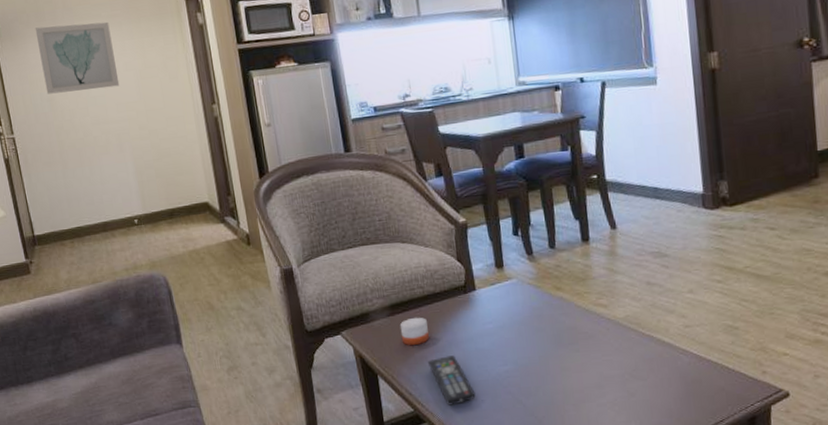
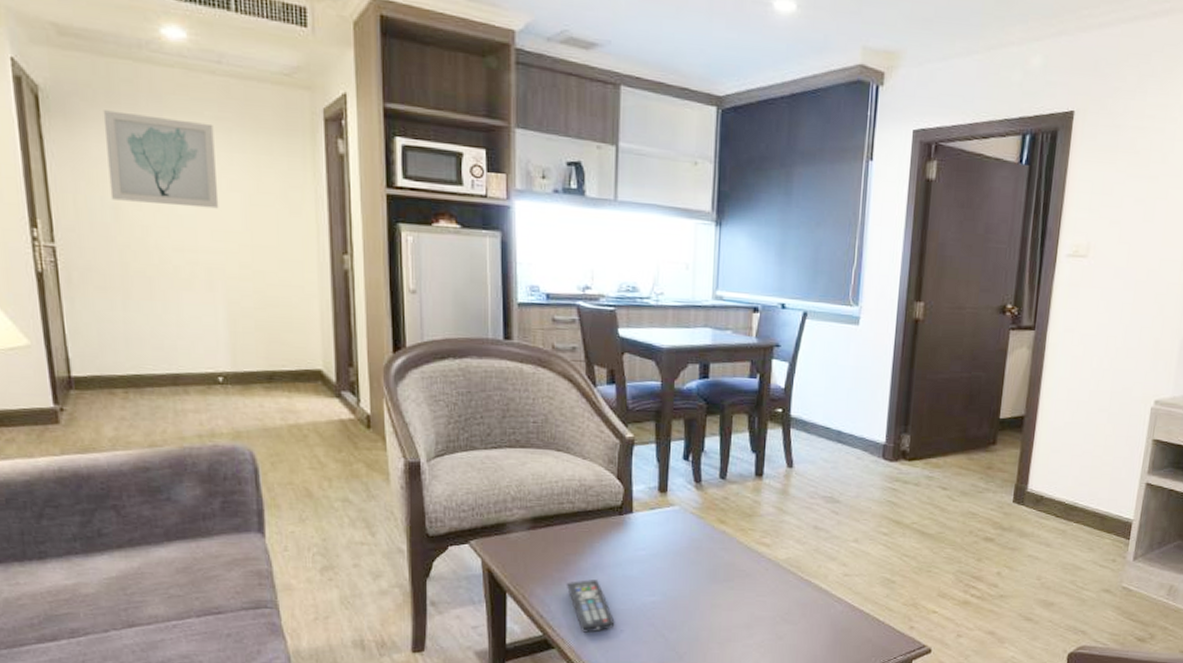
candle: present [399,317,429,345] -> none [540,534,572,564]

